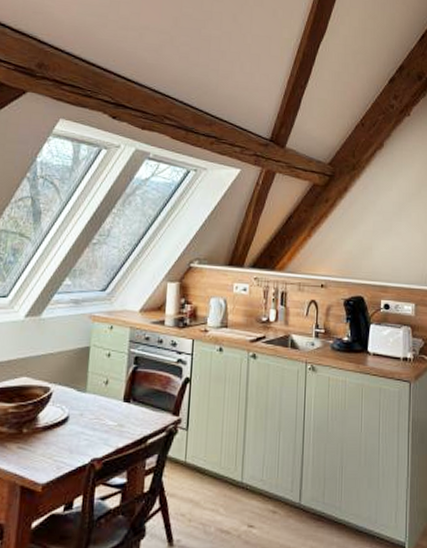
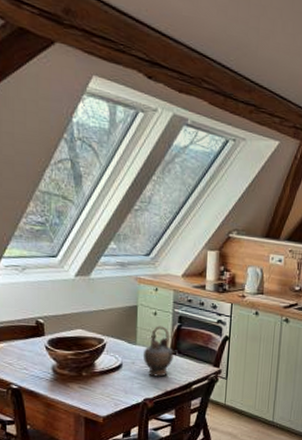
teapot: none [93,369,132,430] -> present [143,326,178,377]

